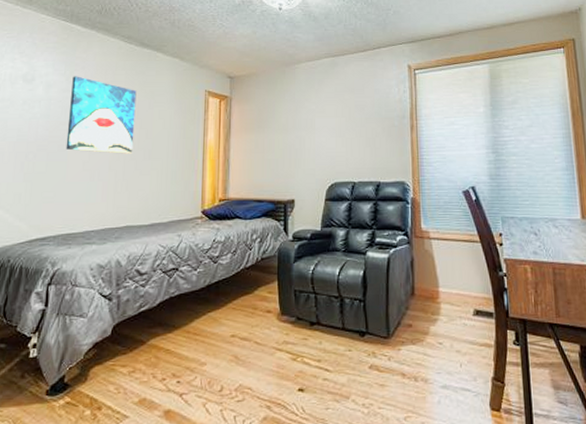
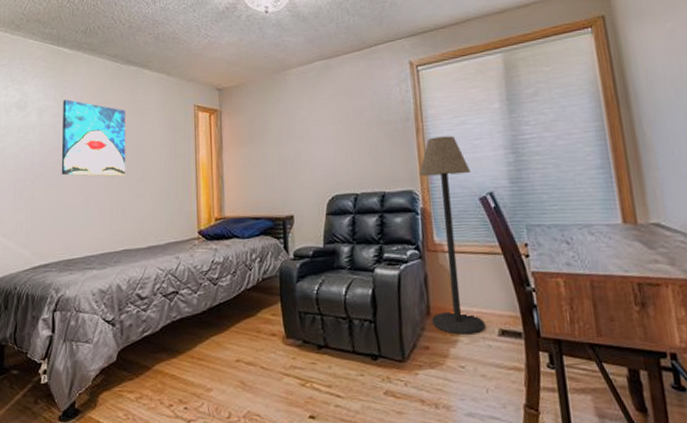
floor lamp: none [411,134,463,314] -> present [419,136,486,335]

